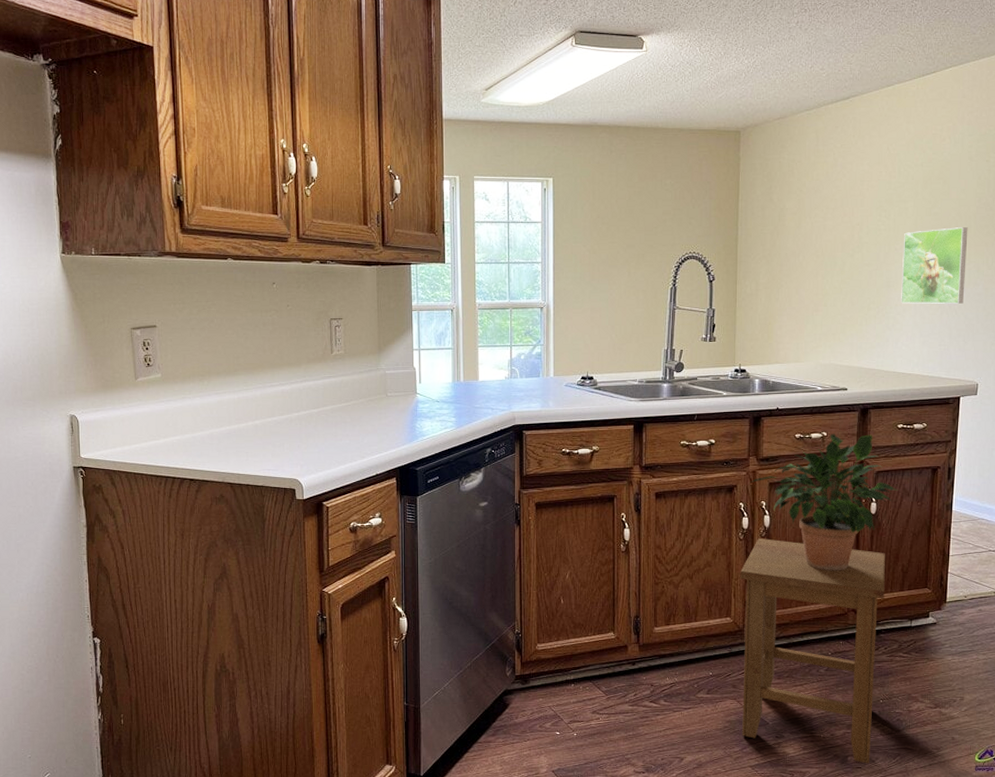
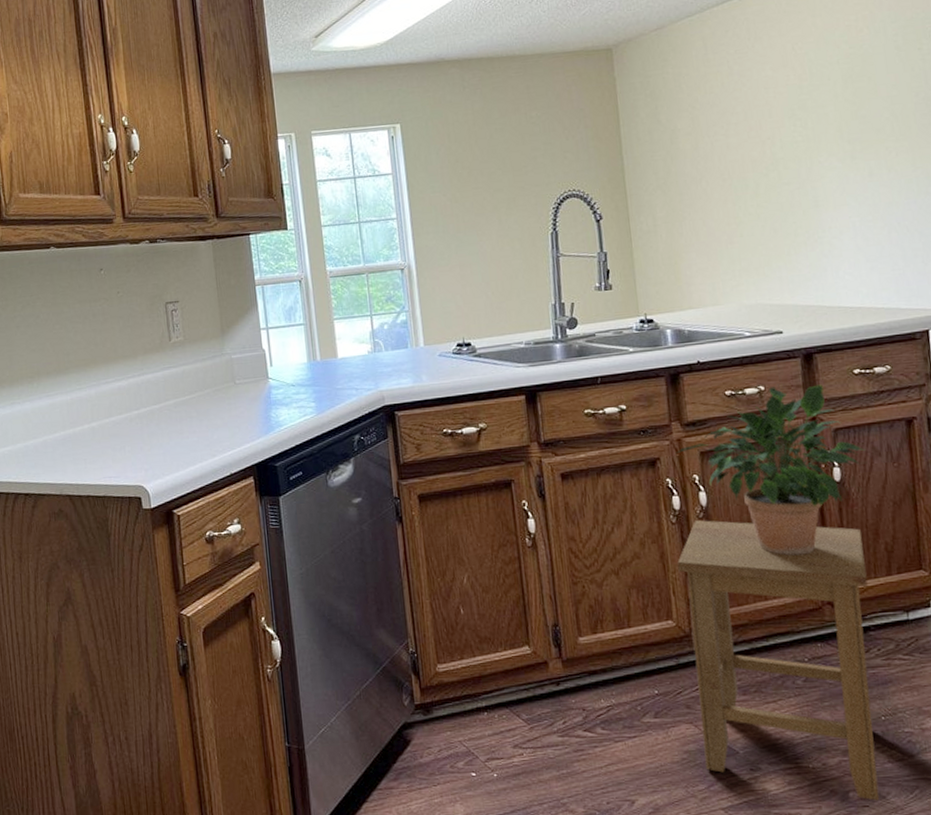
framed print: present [901,227,968,304] -> none [827,128,915,226]

